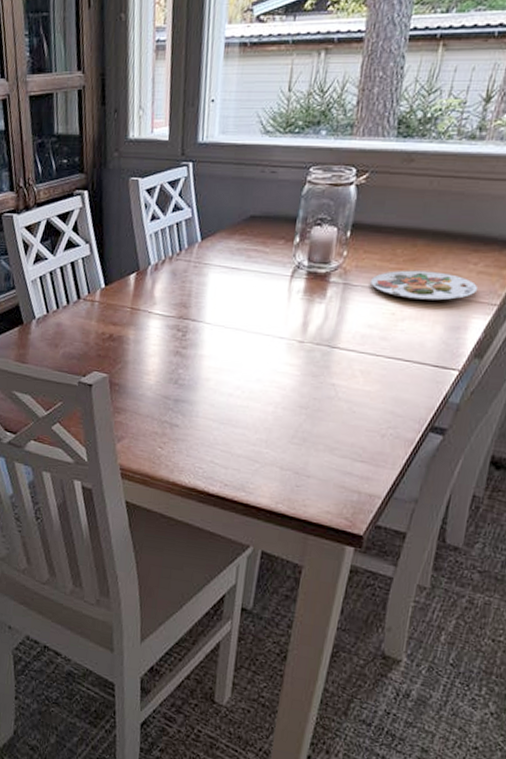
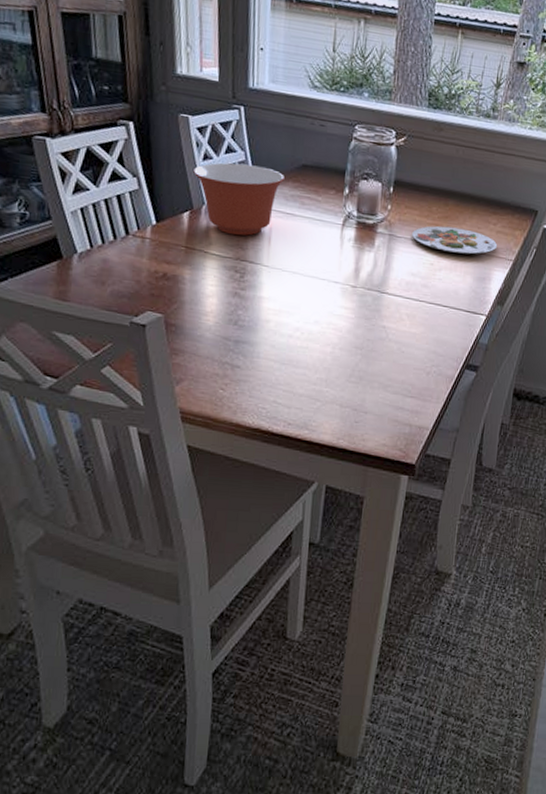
mixing bowl: none [141,221,231,294] -> present [193,162,284,236]

